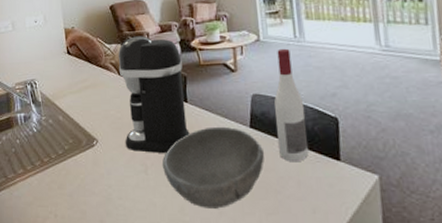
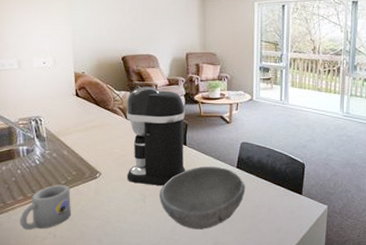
mug: none [21,155,70,208] -> present [20,184,71,230]
wine bottle: present [274,48,308,163] -> none [257,108,281,195]

